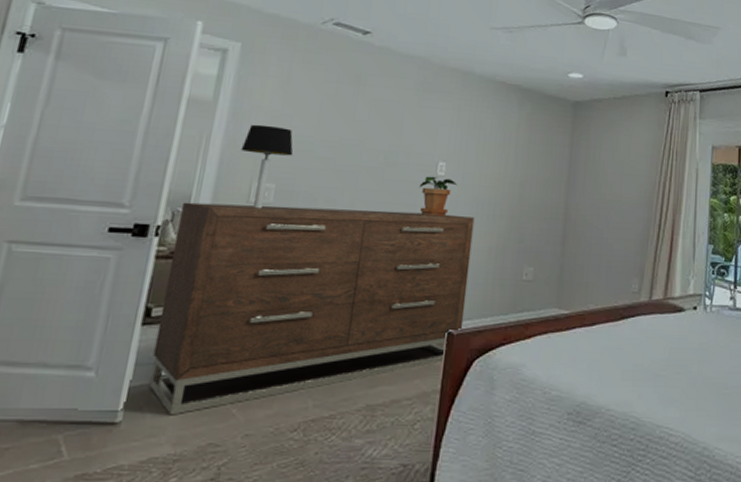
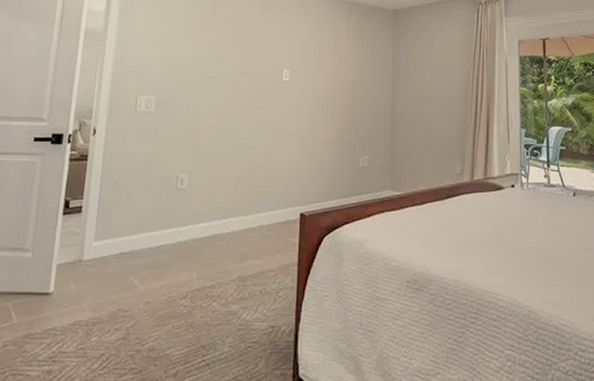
dresser: present [149,202,475,416] -> none [71,113,316,287]
table lamp: present [240,124,293,209] -> none [127,48,168,117]
potted plant: present [419,176,457,217] -> none [269,82,299,116]

